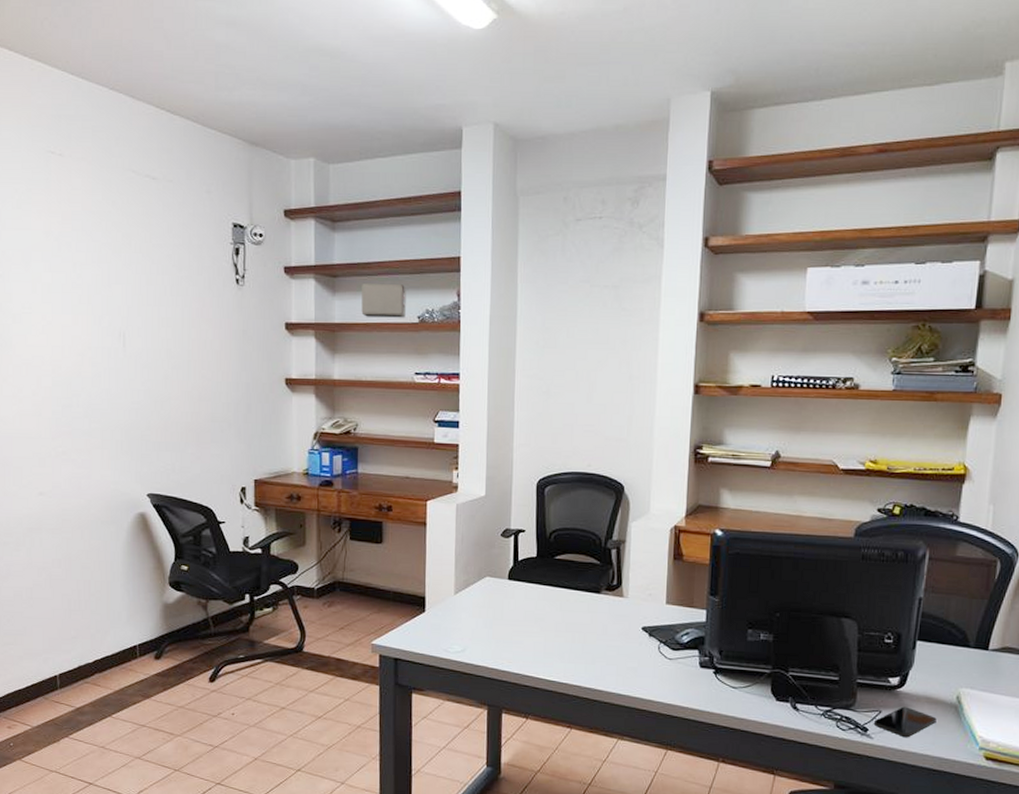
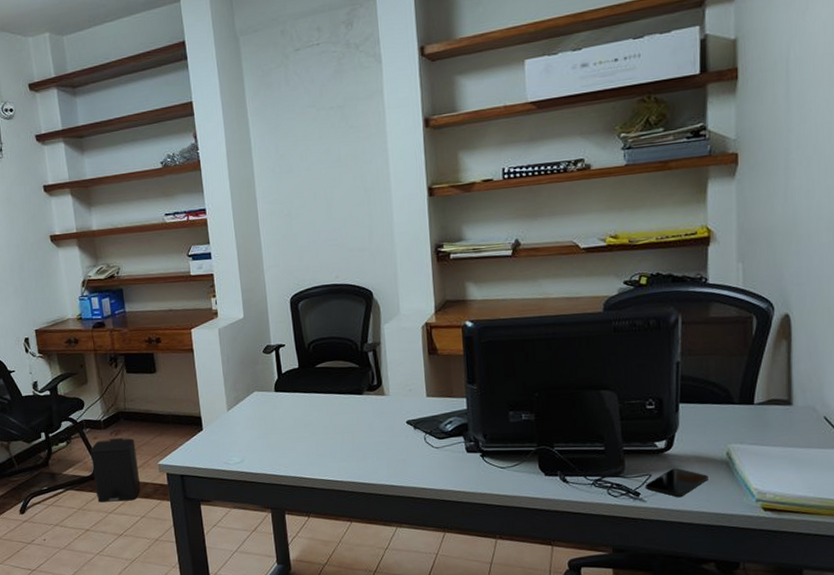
pedal bin: none [298,610,349,681] -> present [90,438,140,502]
box: present [361,284,406,318] -> none [106,135,150,170]

